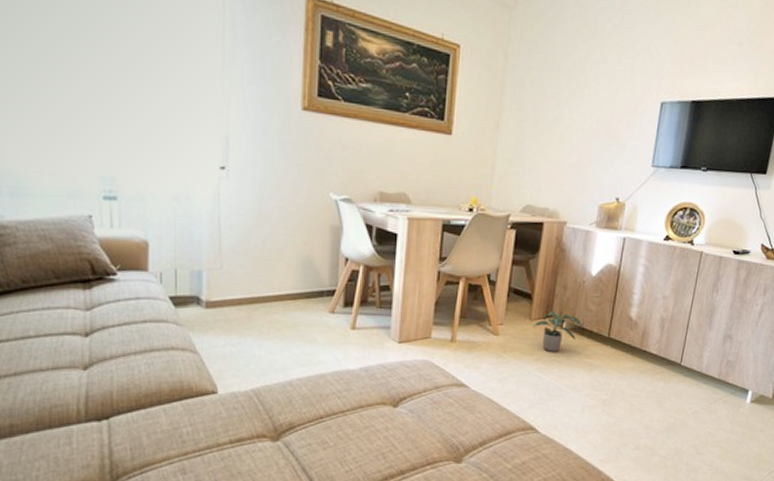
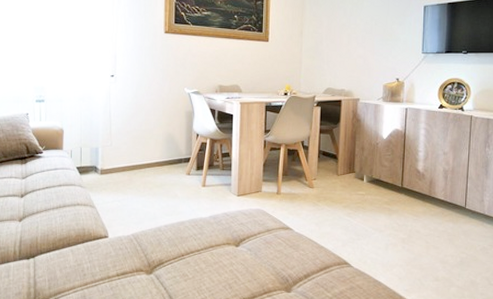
potted plant: present [533,311,582,352] -> none [340,167,379,200]

